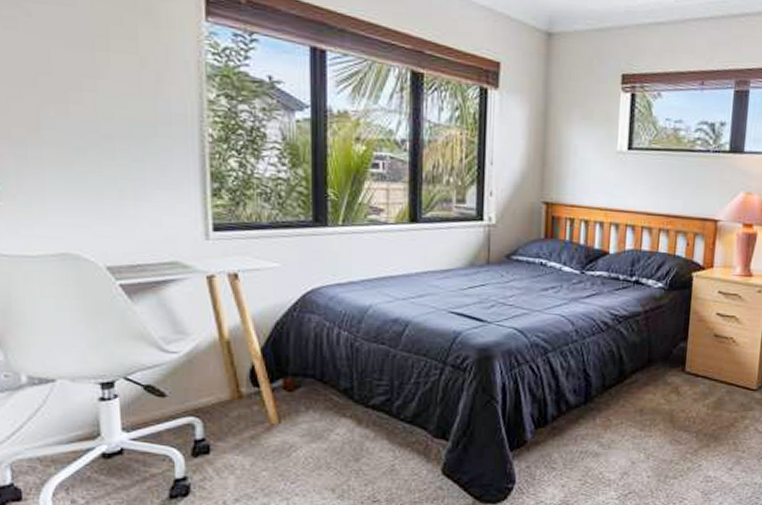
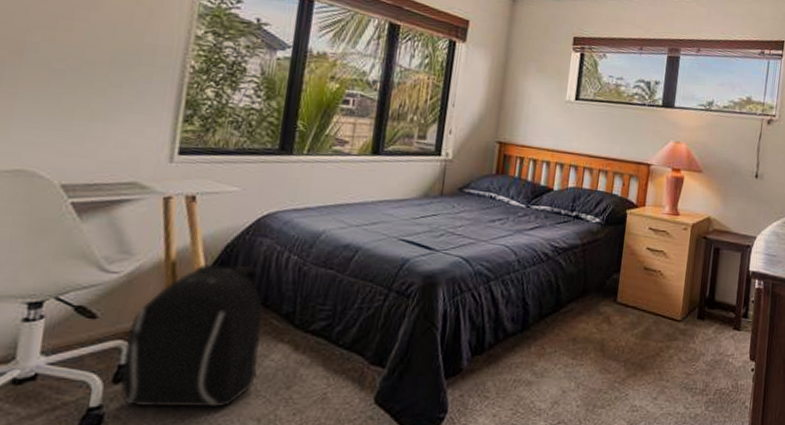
backpack: none [196,341,326,479] -> present [120,263,264,408]

